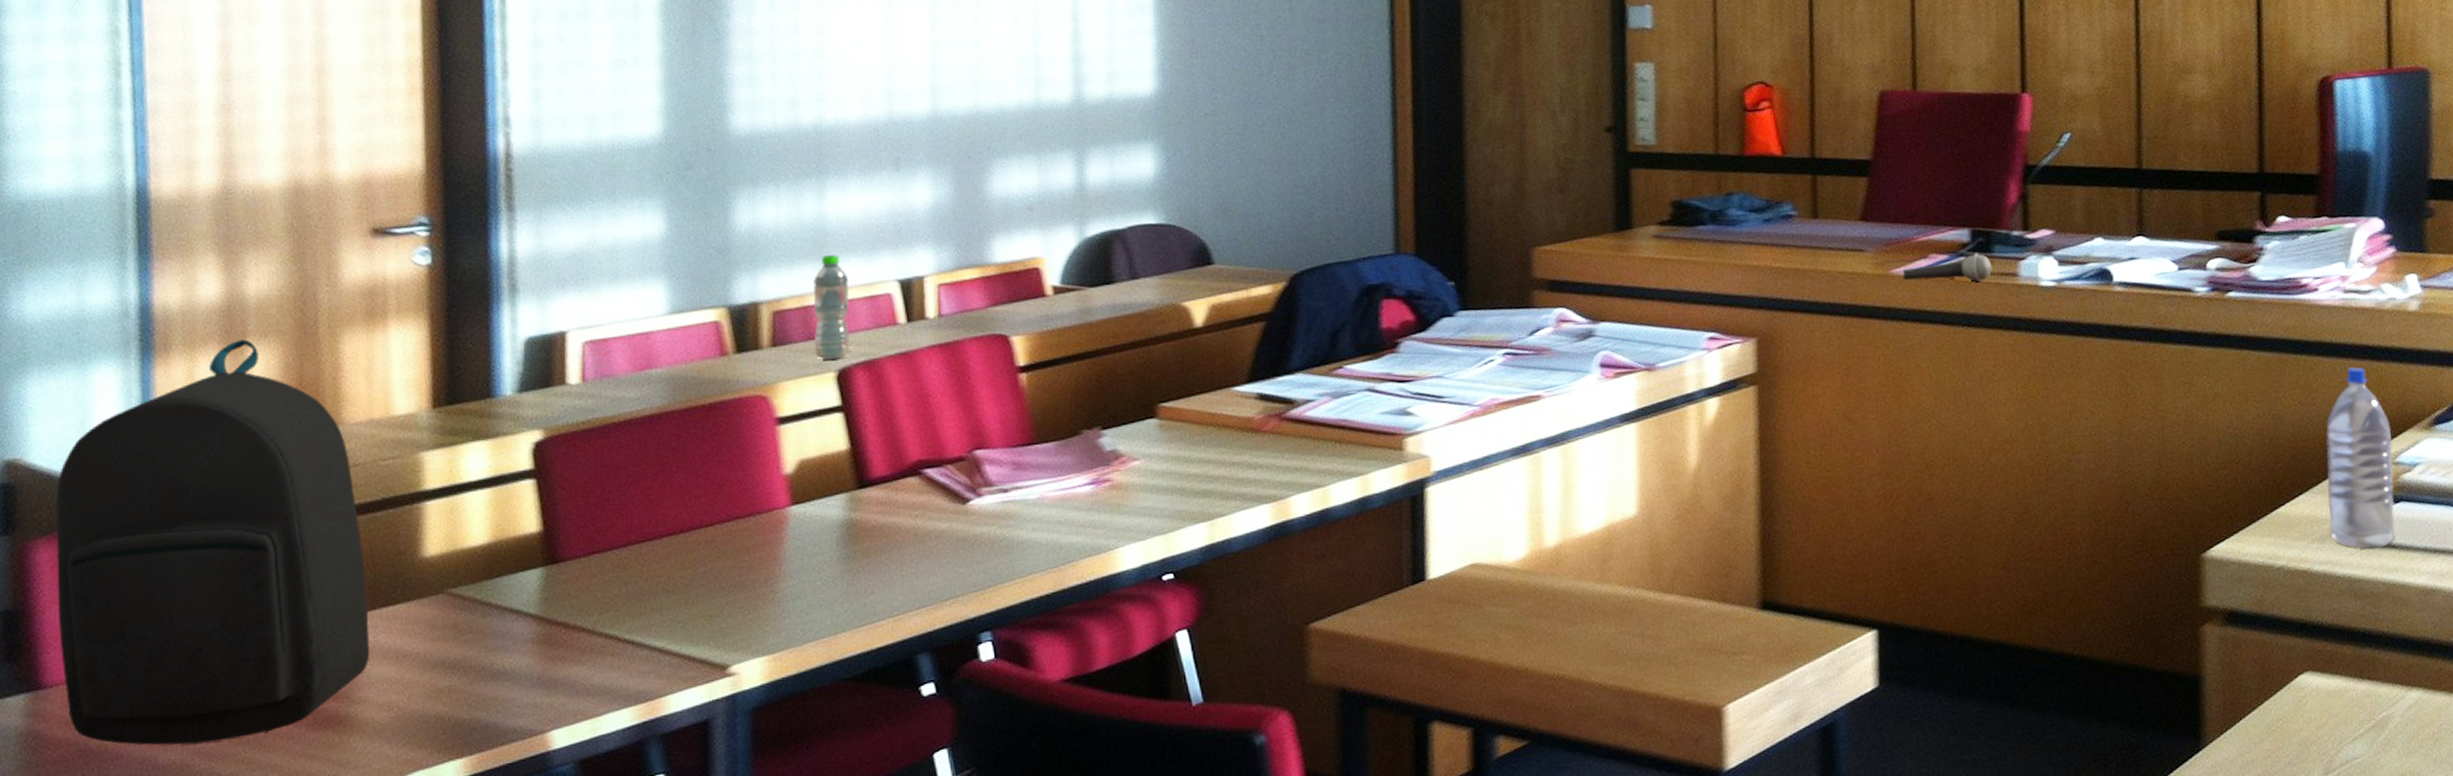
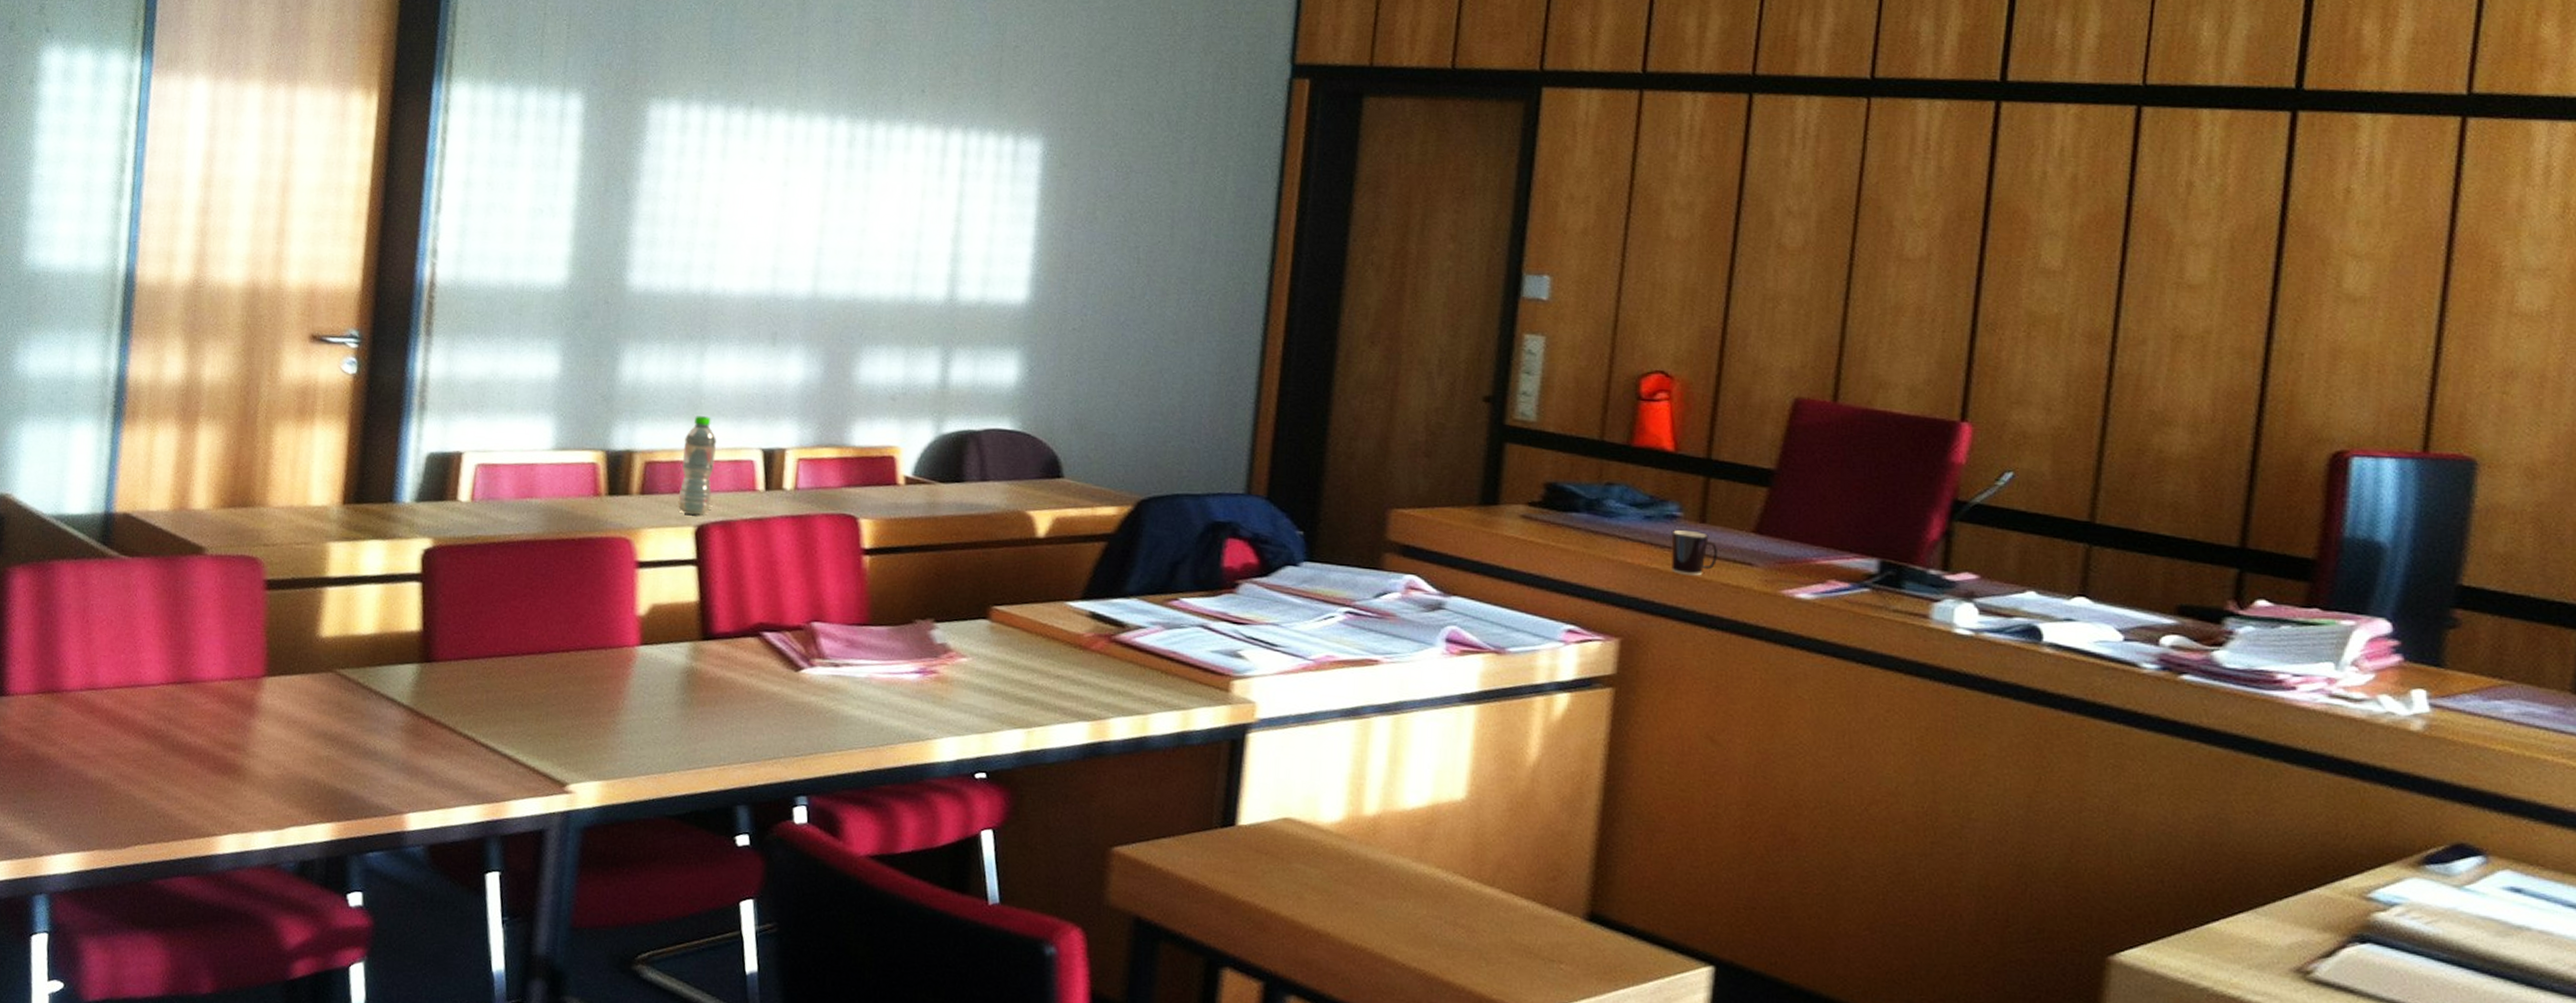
backpack: present [56,339,370,745] -> none [23,418,272,769]
mug: none [1789,226,1833,271] -> present [1671,529,1718,577]
microphone: present [1902,253,1993,283] -> none [1794,586,1900,619]
water bottle: present [2325,367,2395,549] -> none [2271,782,2368,990]

